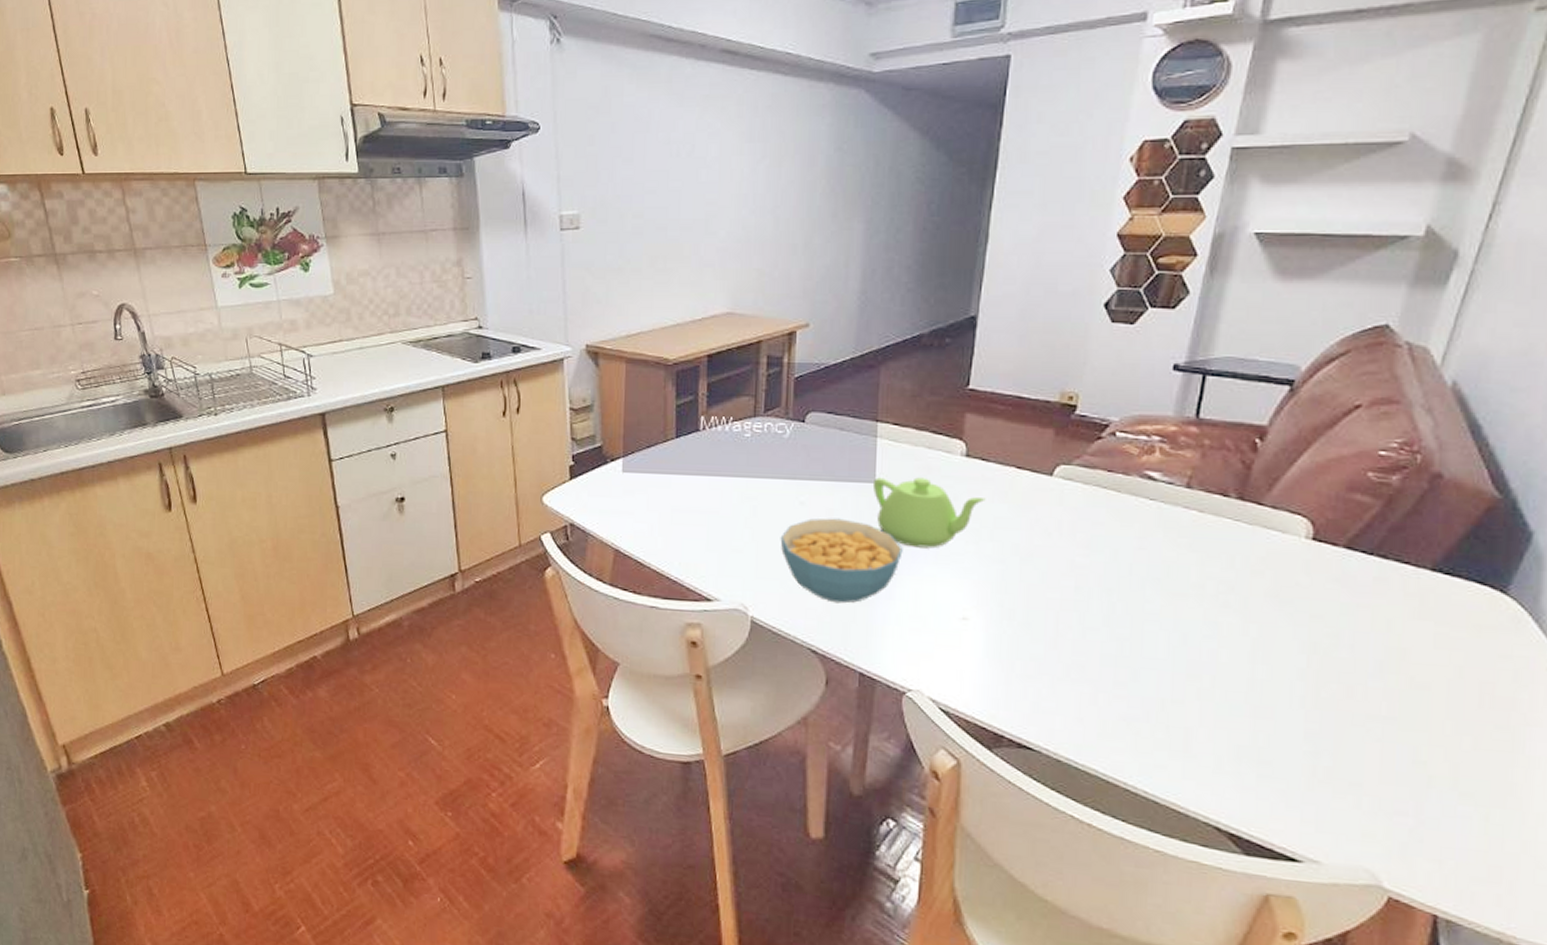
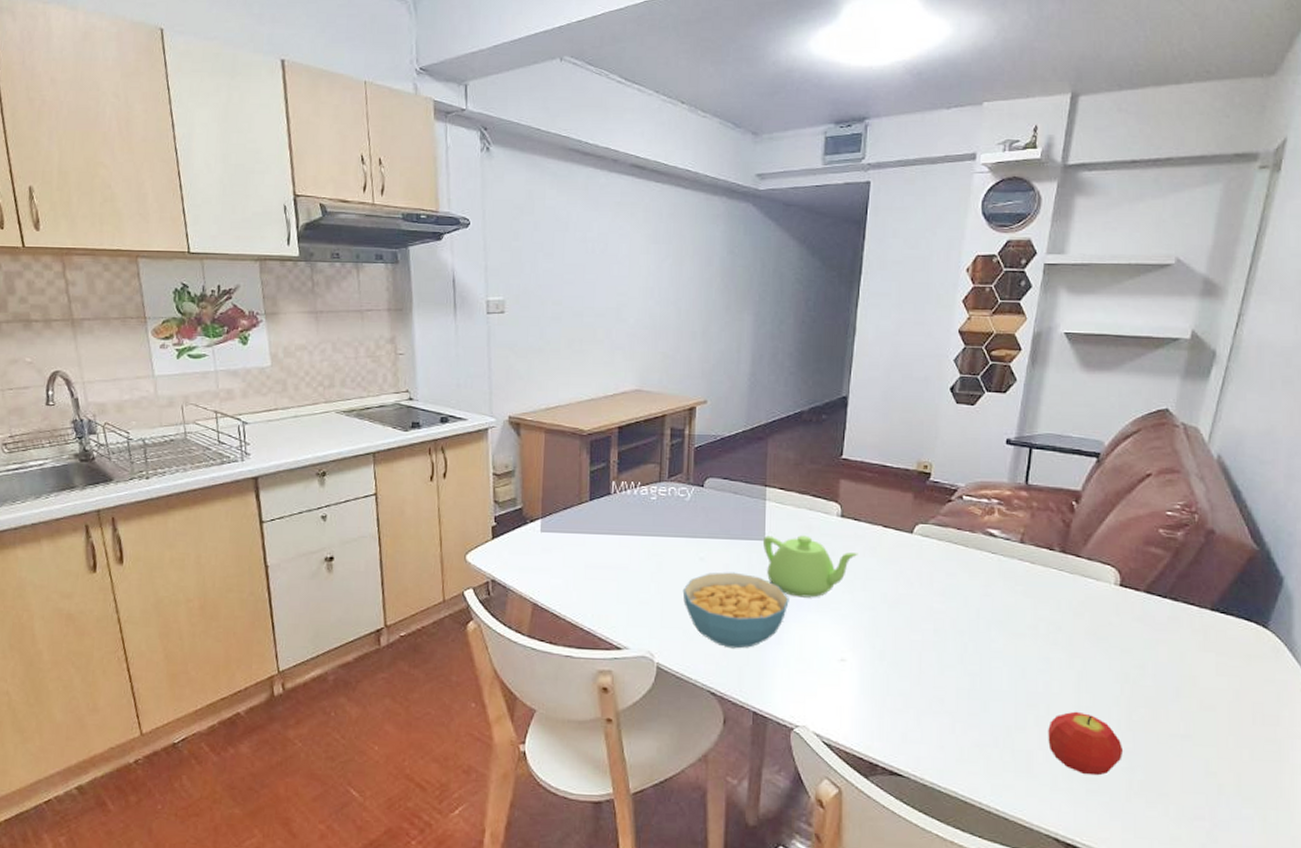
fruit: none [1212,684,1308,760] -> present [1048,711,1124,776]

